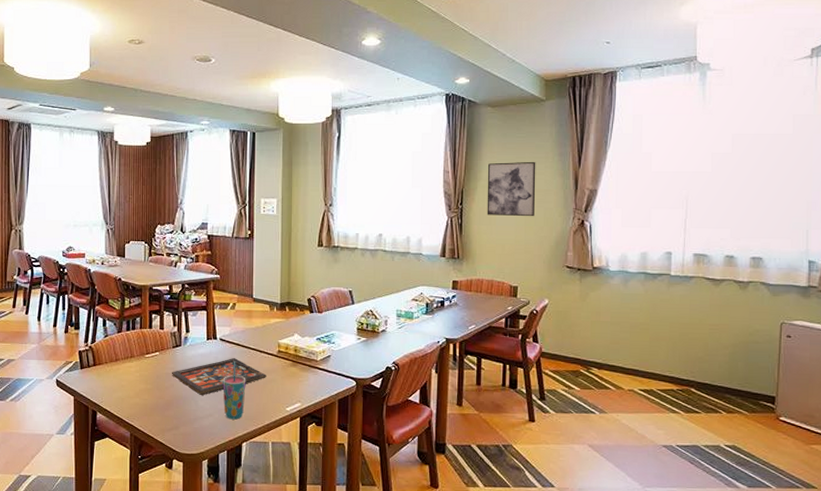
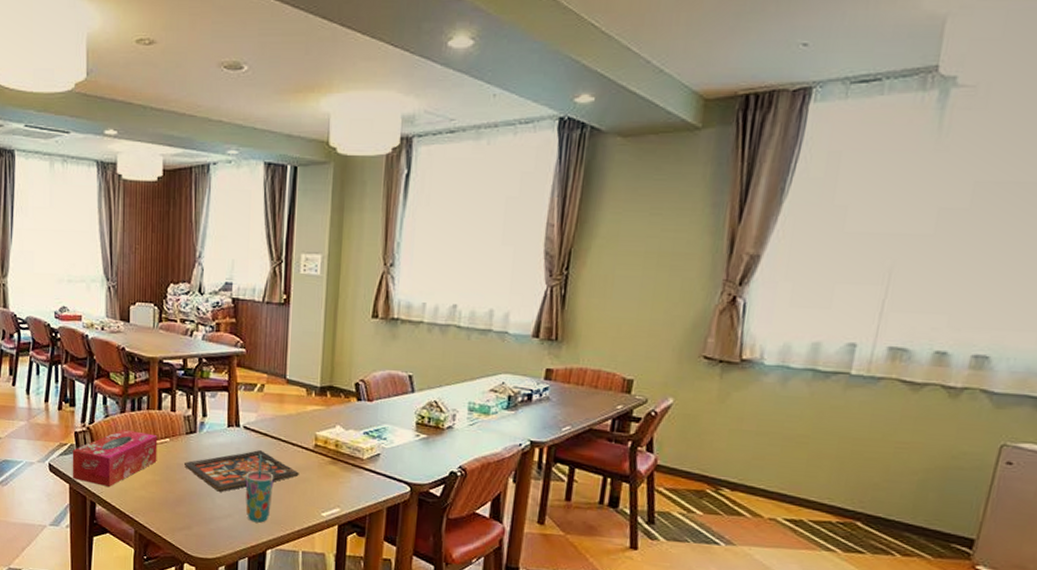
tissue box: none [76,346,149,397] -> present [72,429,158,488]
wall art: present [487,161,536,217] -> none [600,213,678,289]

